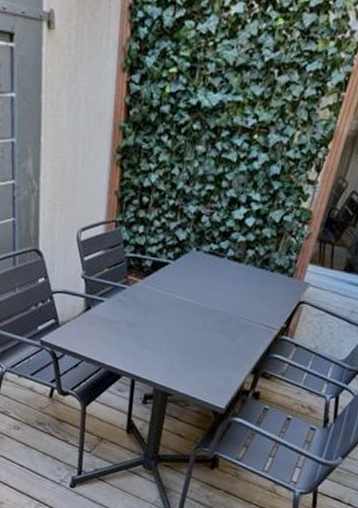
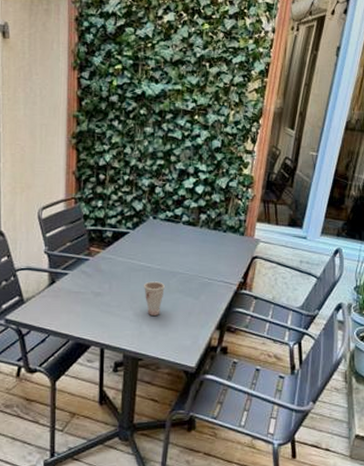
cup: none [179,317,202,353] -> present [143,281,165,315]

